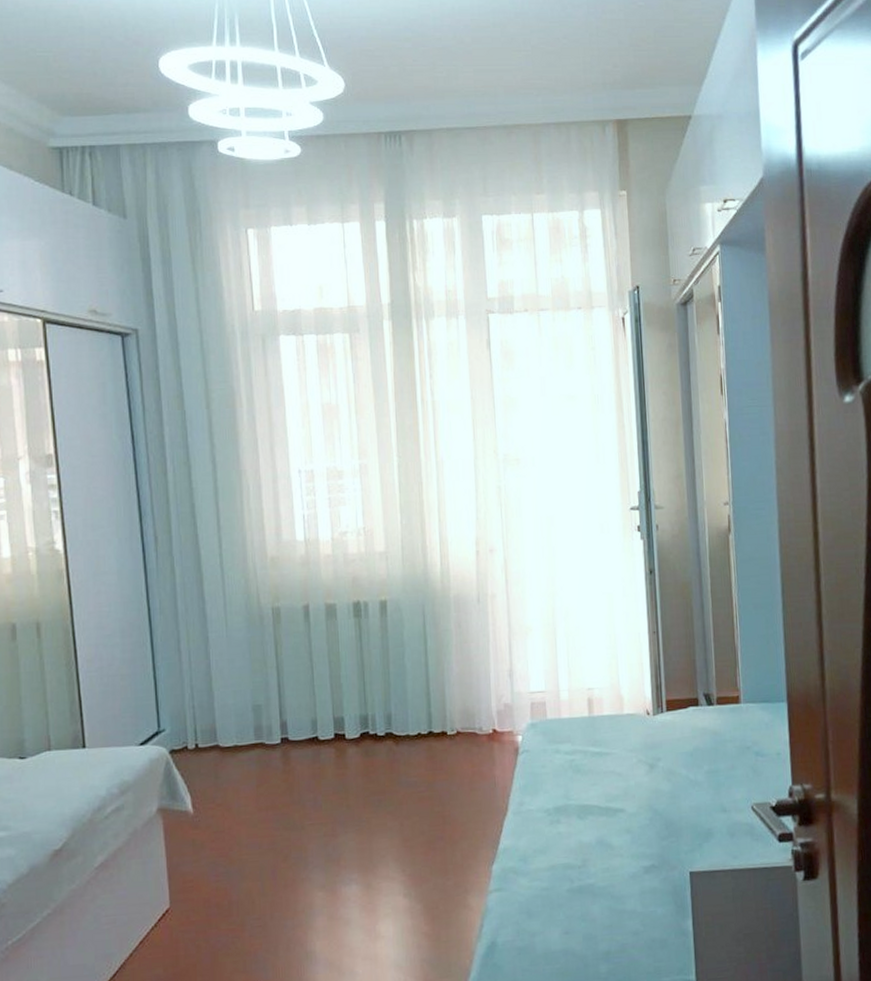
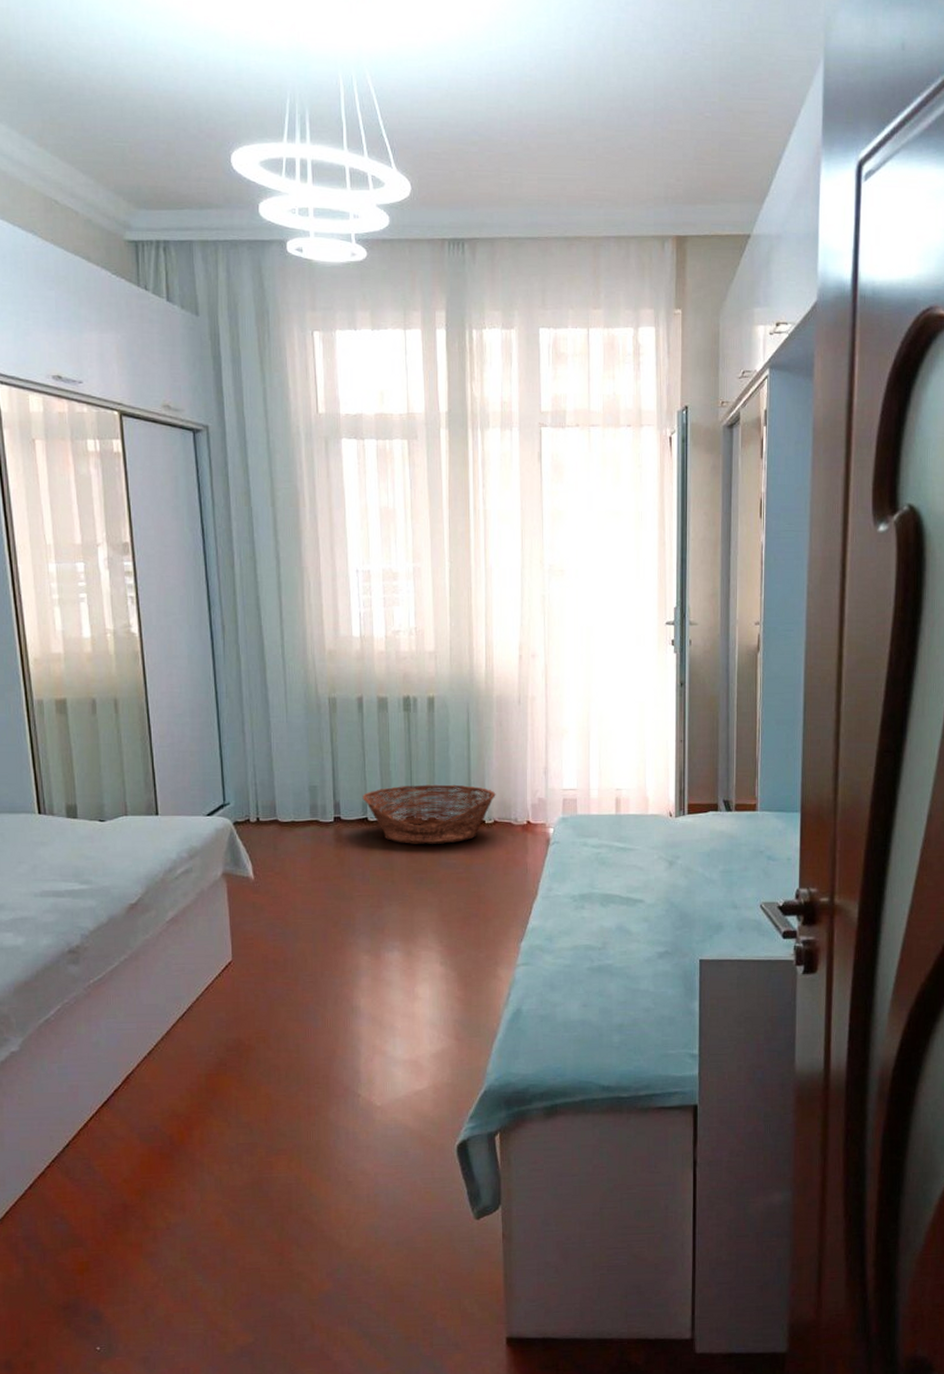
basket: none [311,694,458,763] -> present [362,784,496,844]

